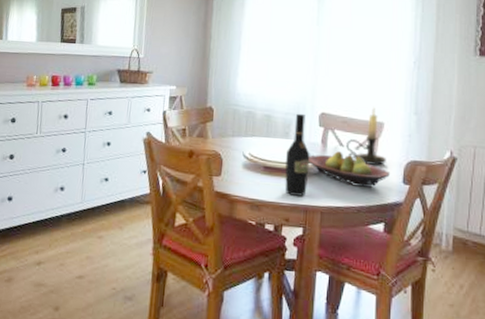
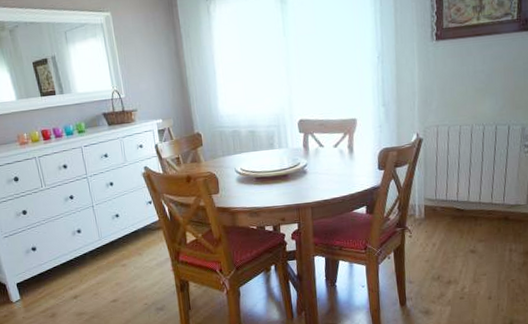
wine bottle: present [285,113,310,196] -> none [274,123,297,198]
fruit bowl: present [308,151,390,188] -> none [294,152,367,180]
candle holder: present [346,107,386,165] -> none [325,106,362,159]

